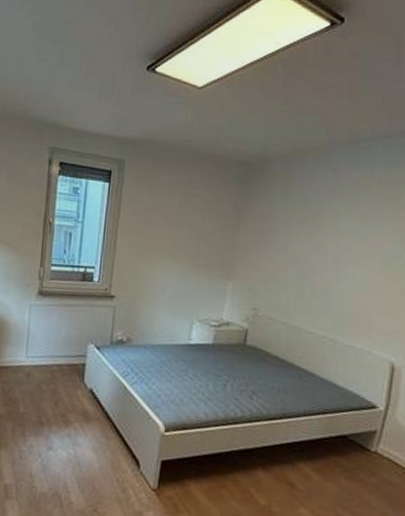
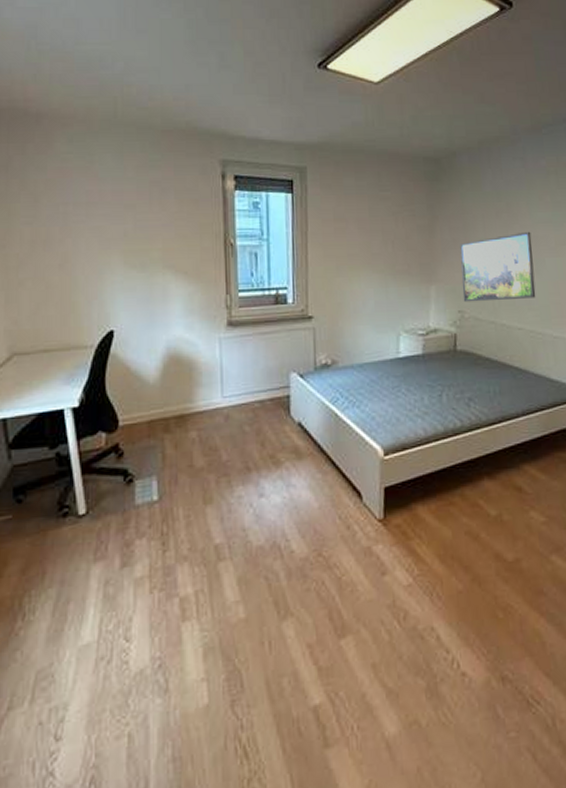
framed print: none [258,240,335,305] -> present [460,231,536,303]

